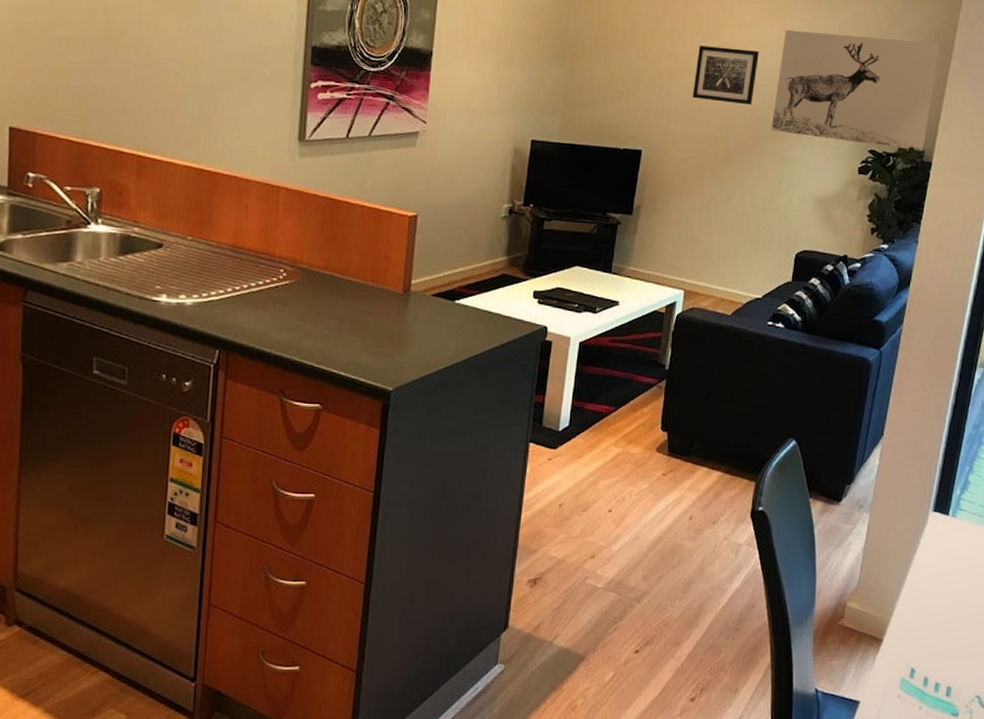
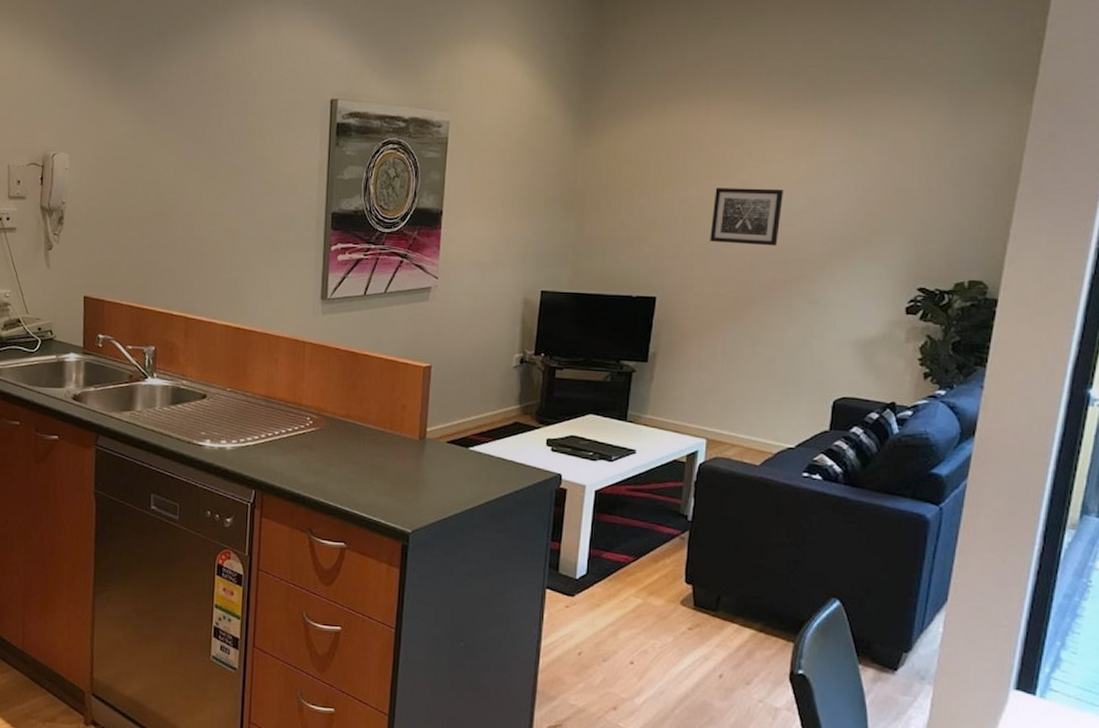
wall art: present [771,29,941,151] -> none [800,165,1004,287]

